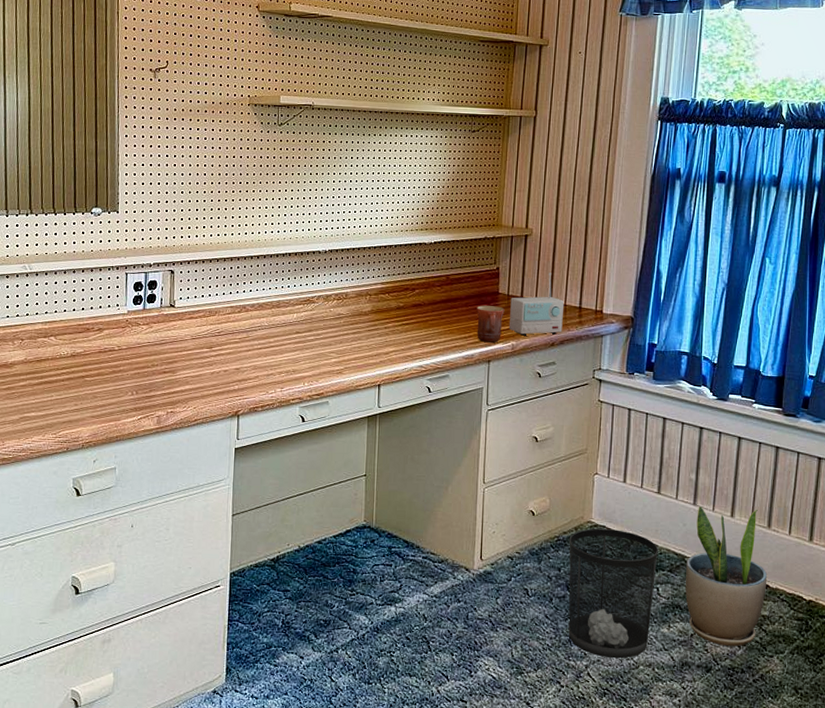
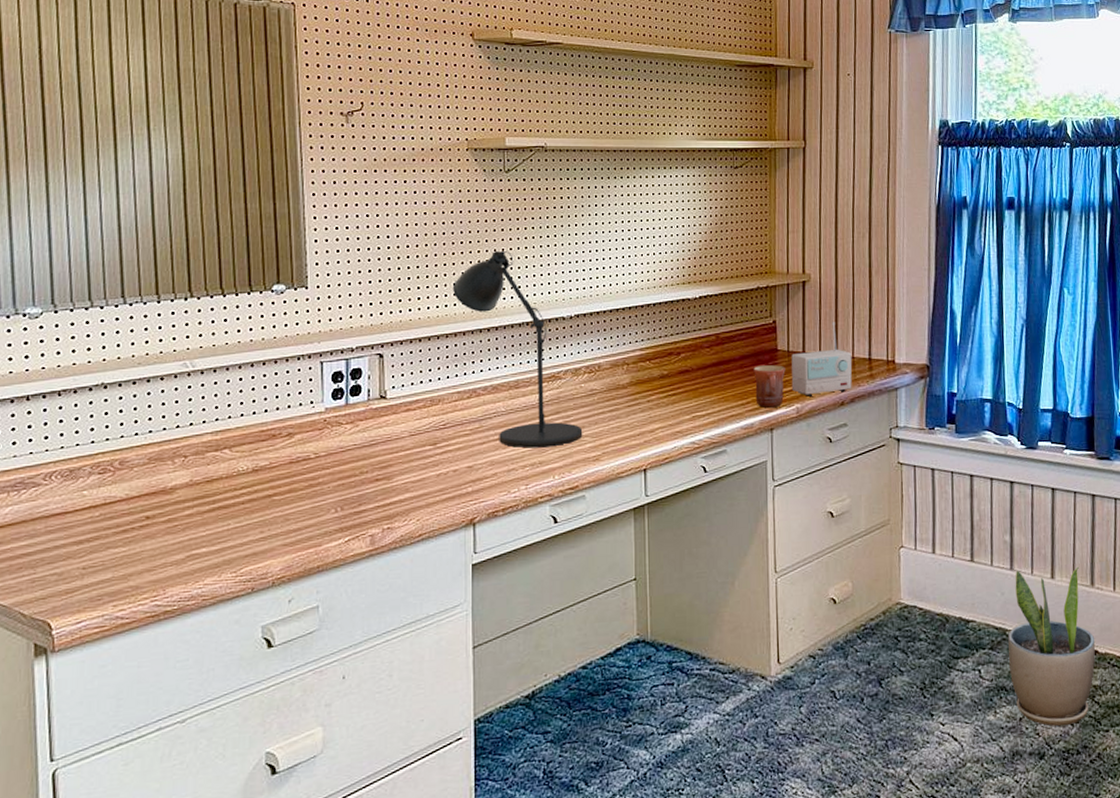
desk lamp: none [232,191,330,359] -> present [453,250,583,448]
waste bin: present [568,528,658,659] -> none [877,608,977,759]

